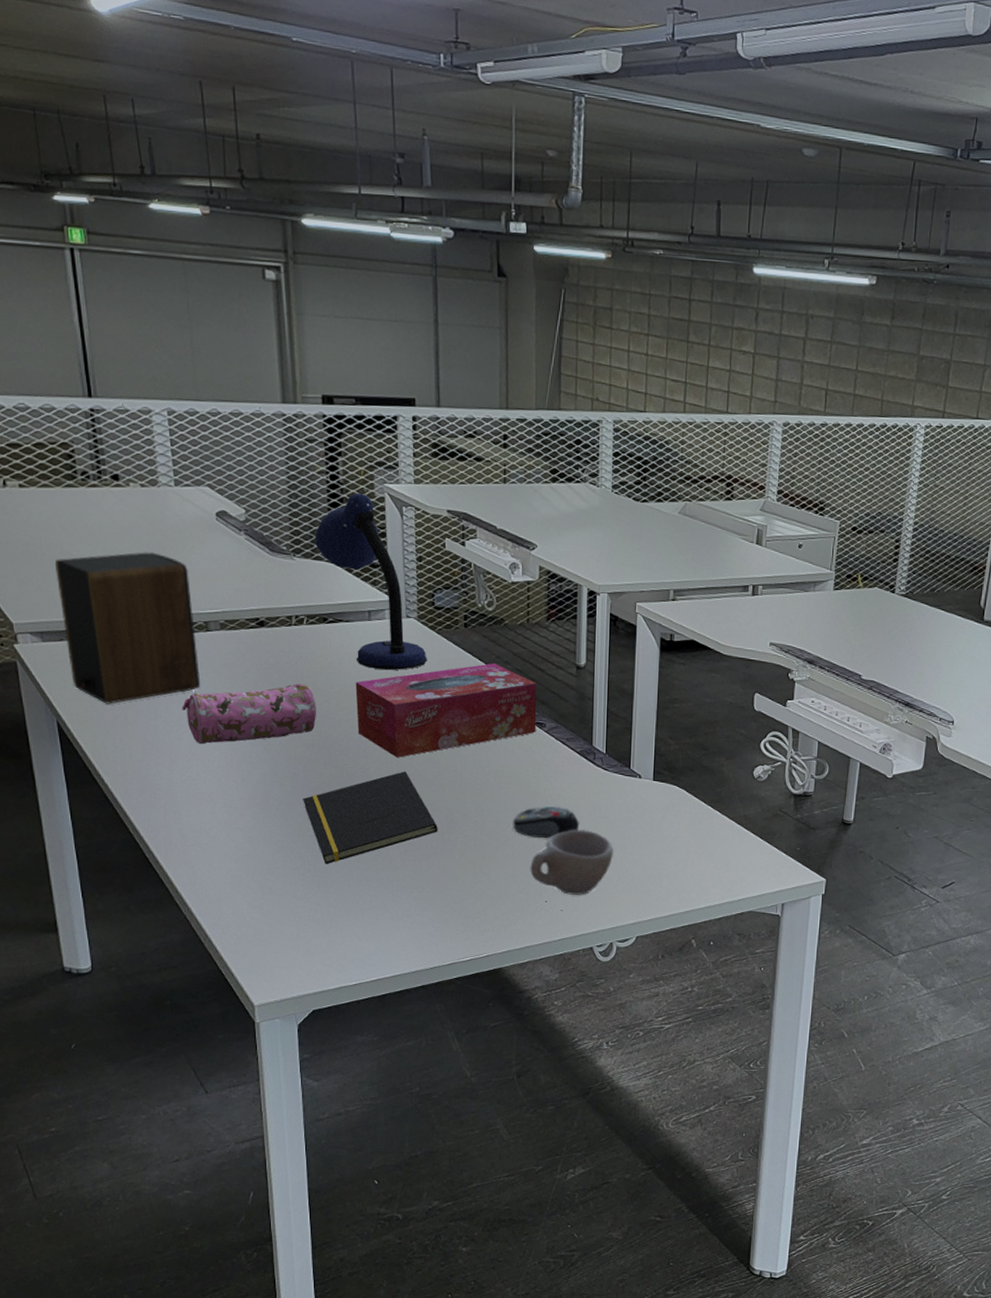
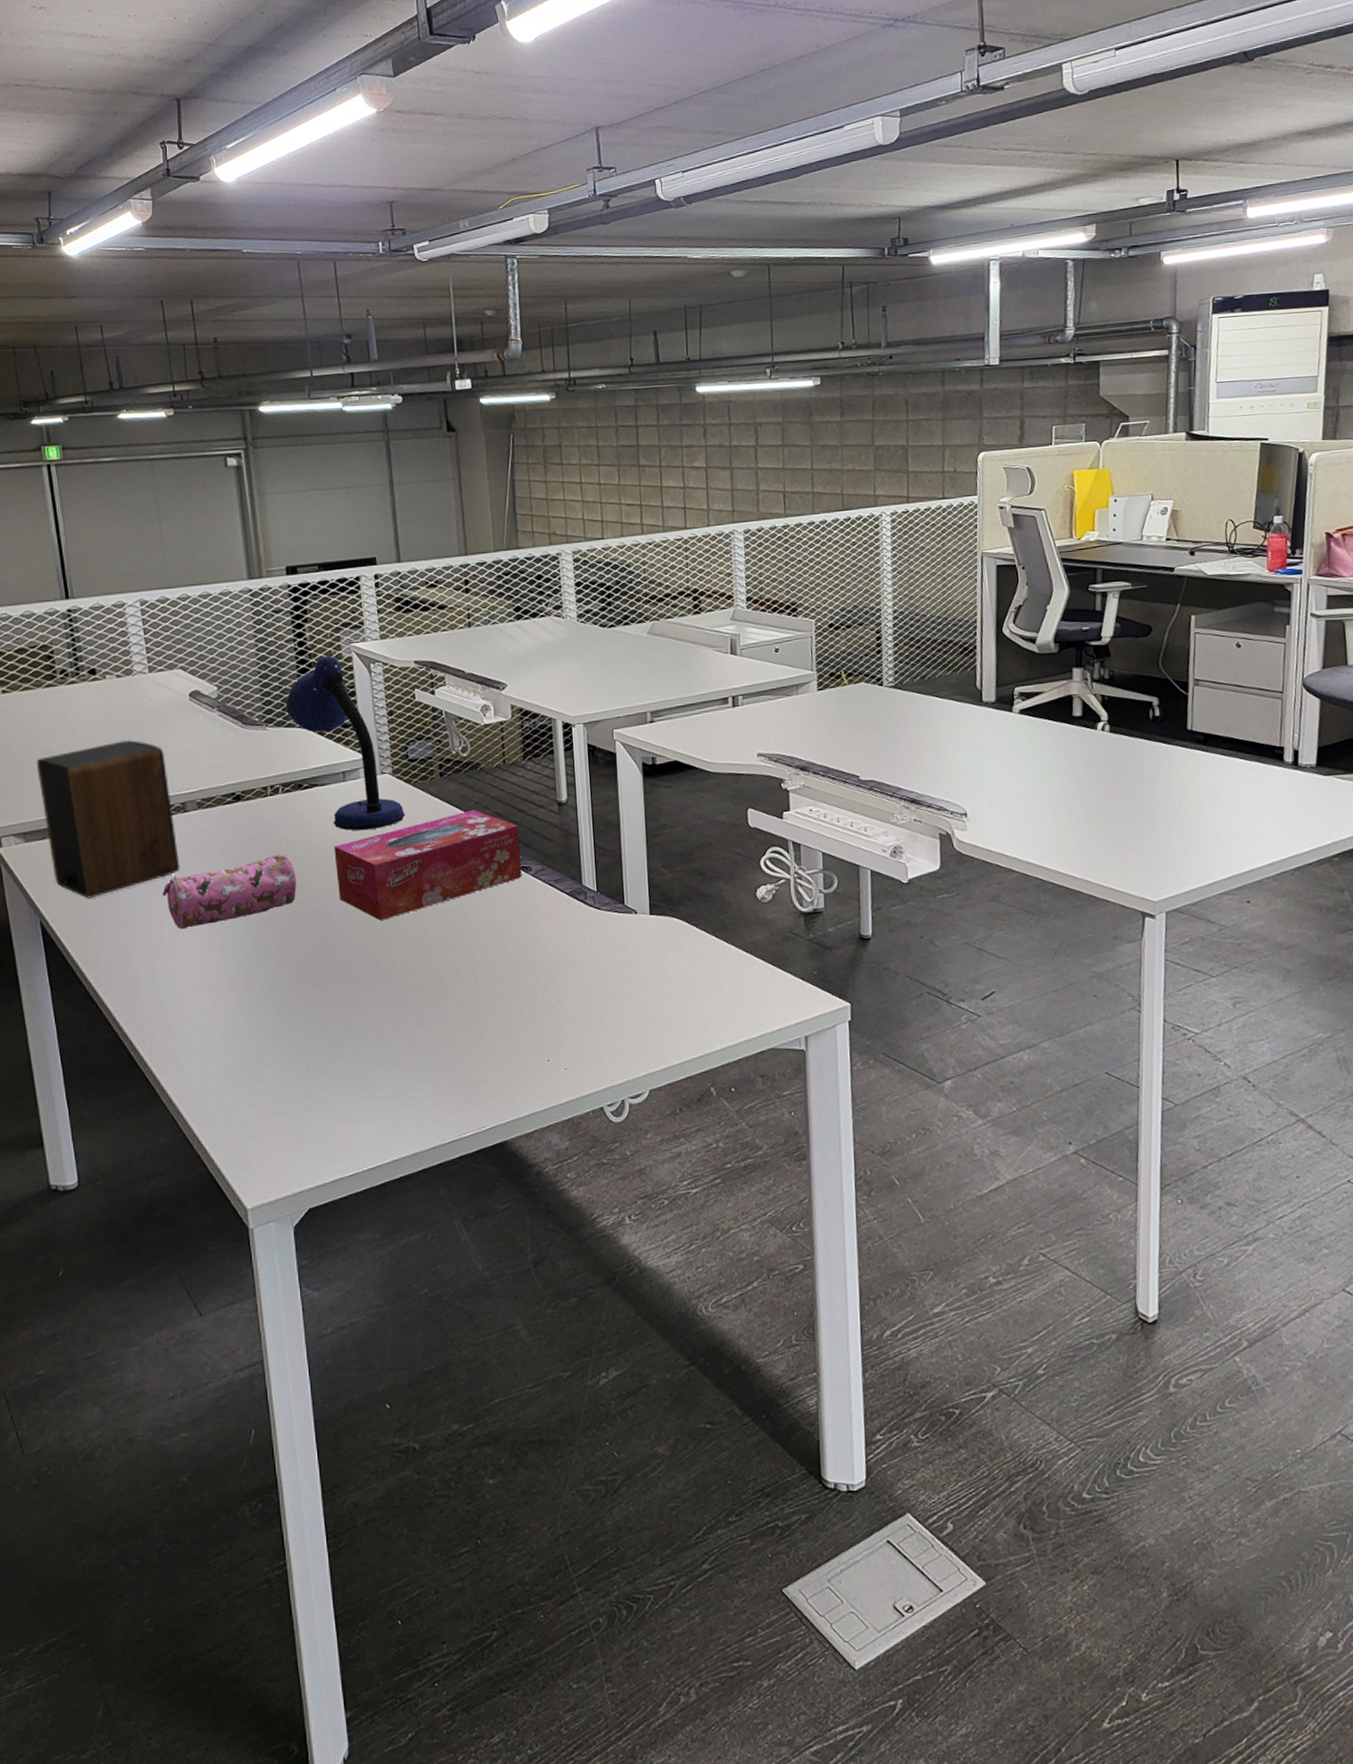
notepad: present [303,771,438,865] -> none [287,934,428,1044]
computer mouse: present [513,805,580,838] -> none [506,954,577,991]
cup: present [530,829,613,895] -> none [528,976,615,1051]

